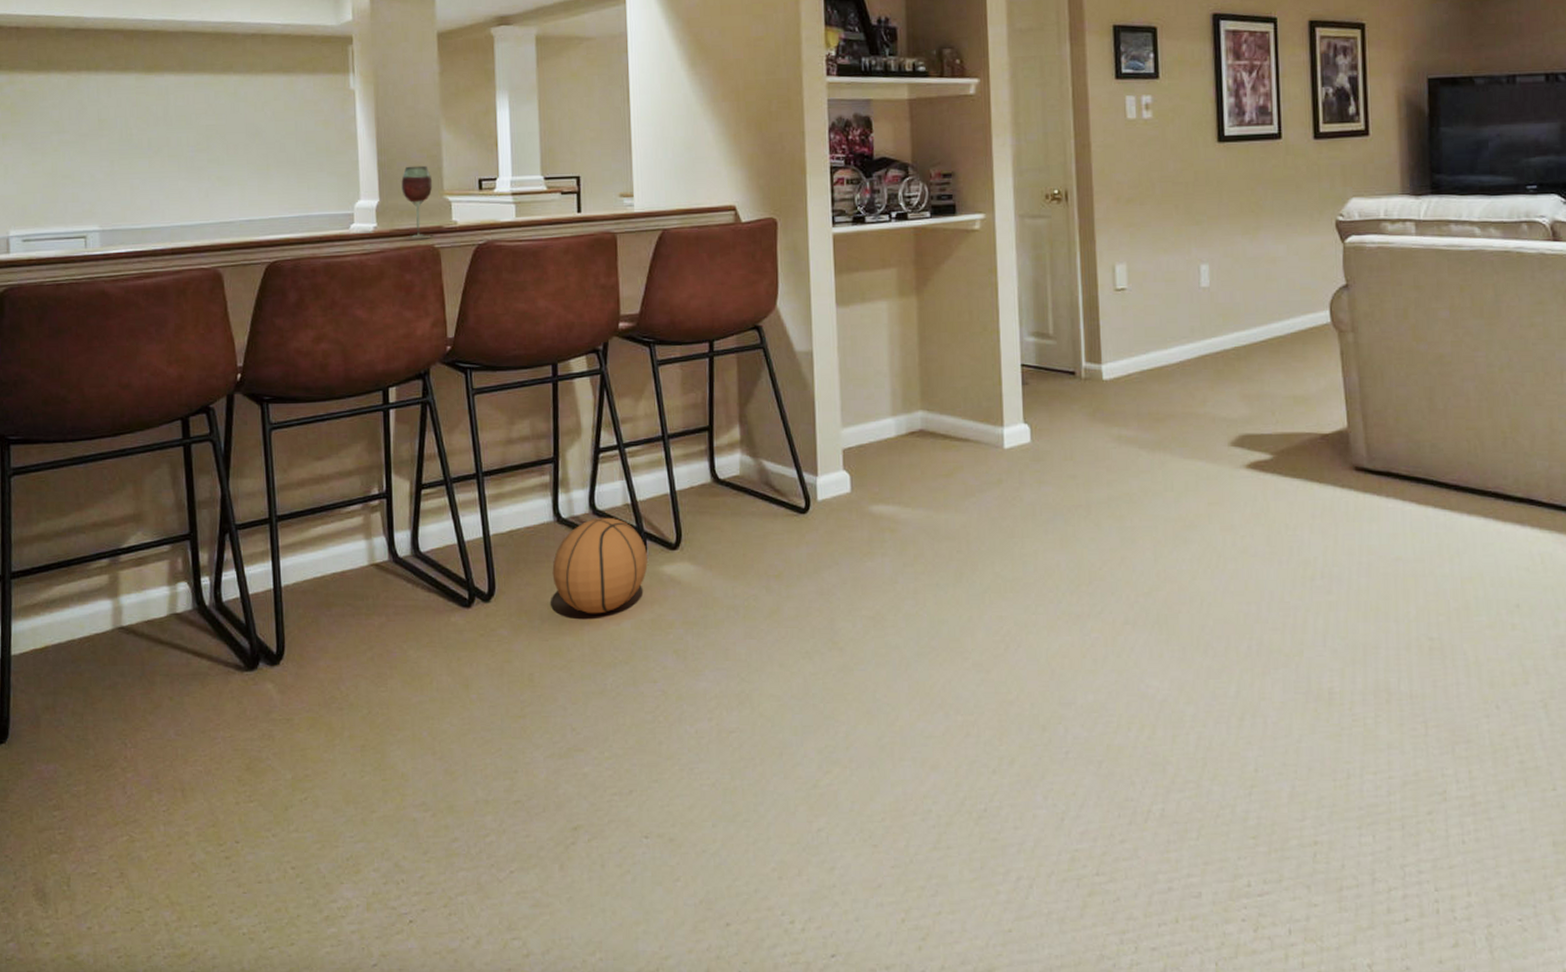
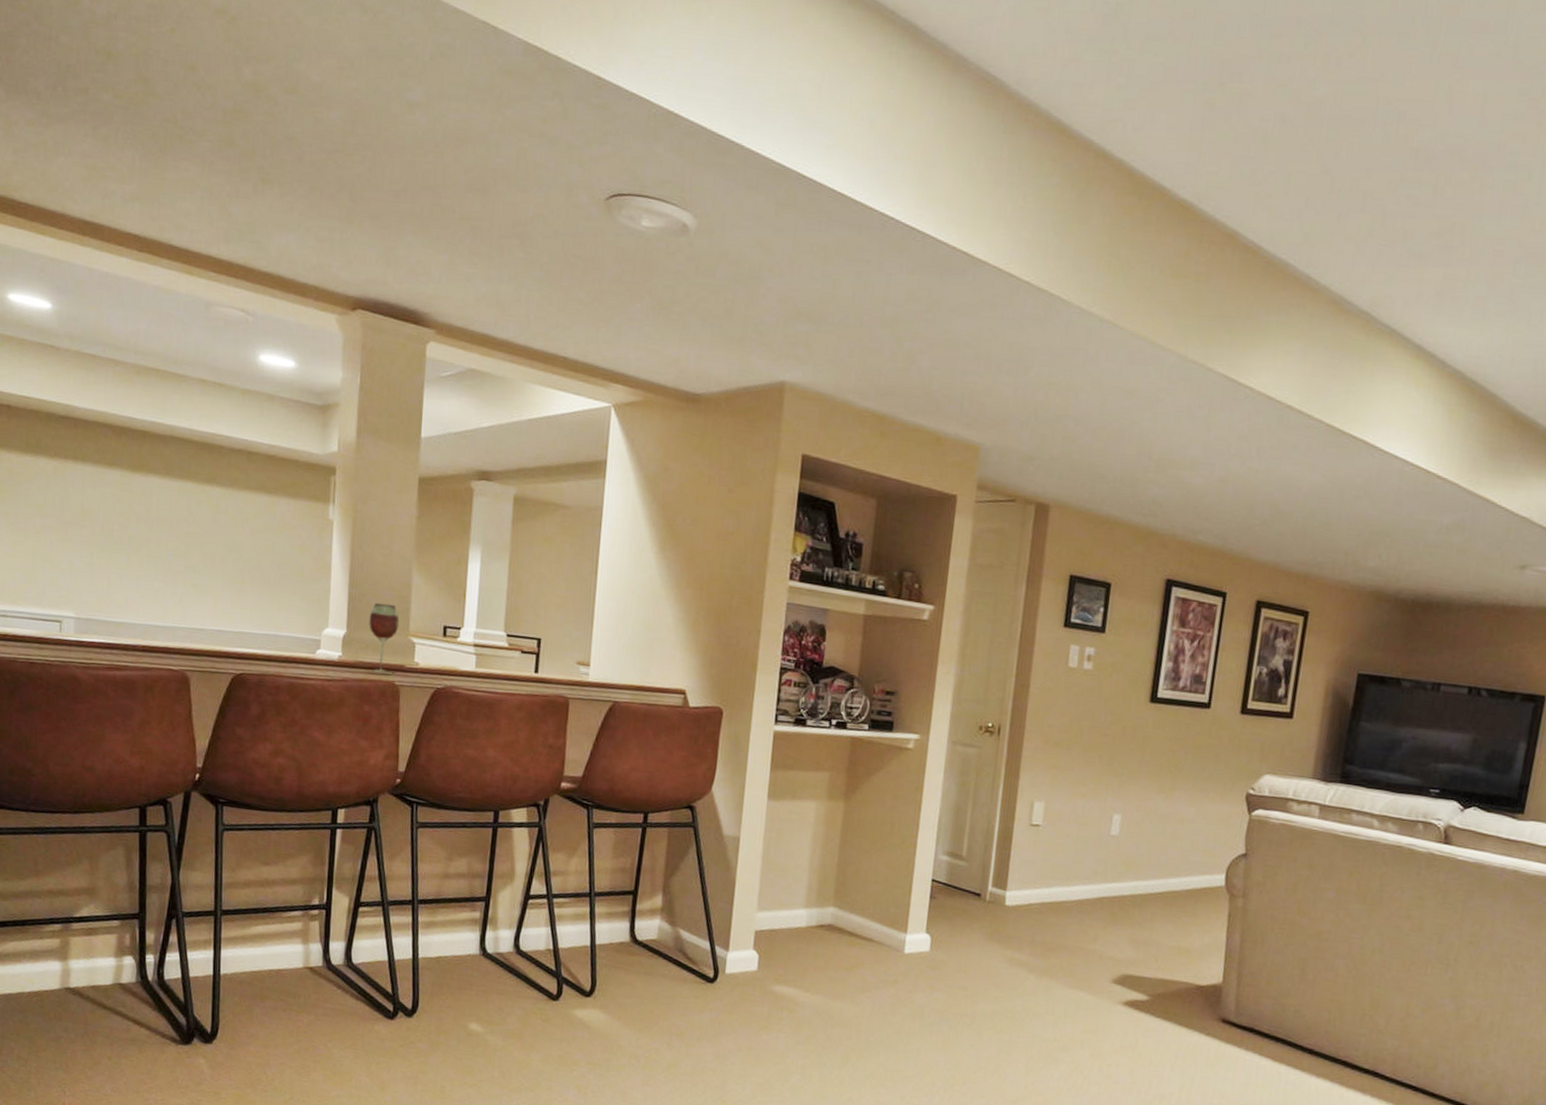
basketball: present [552,517,648,614] -> none [472,957,563,1043]

